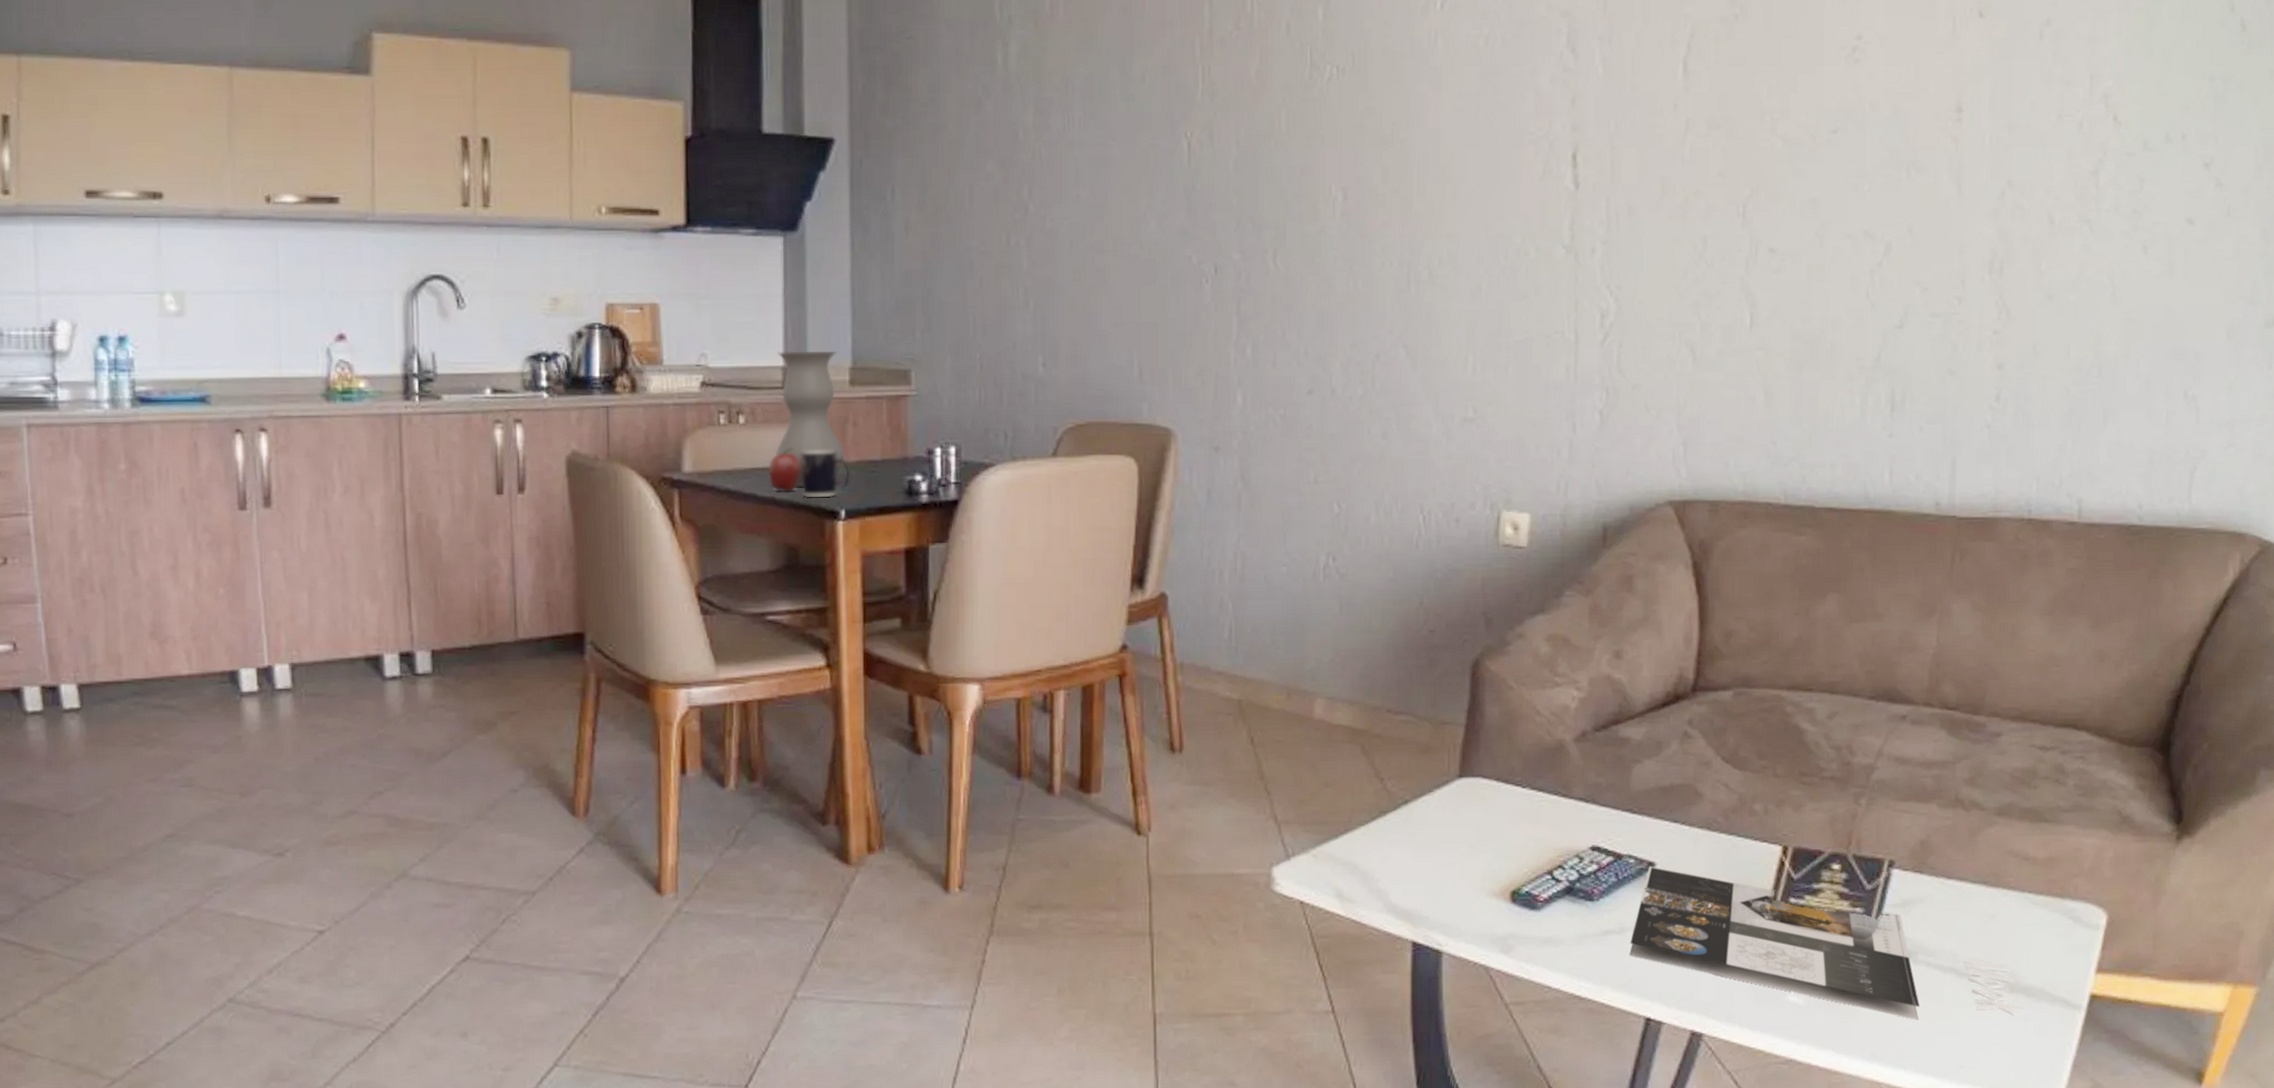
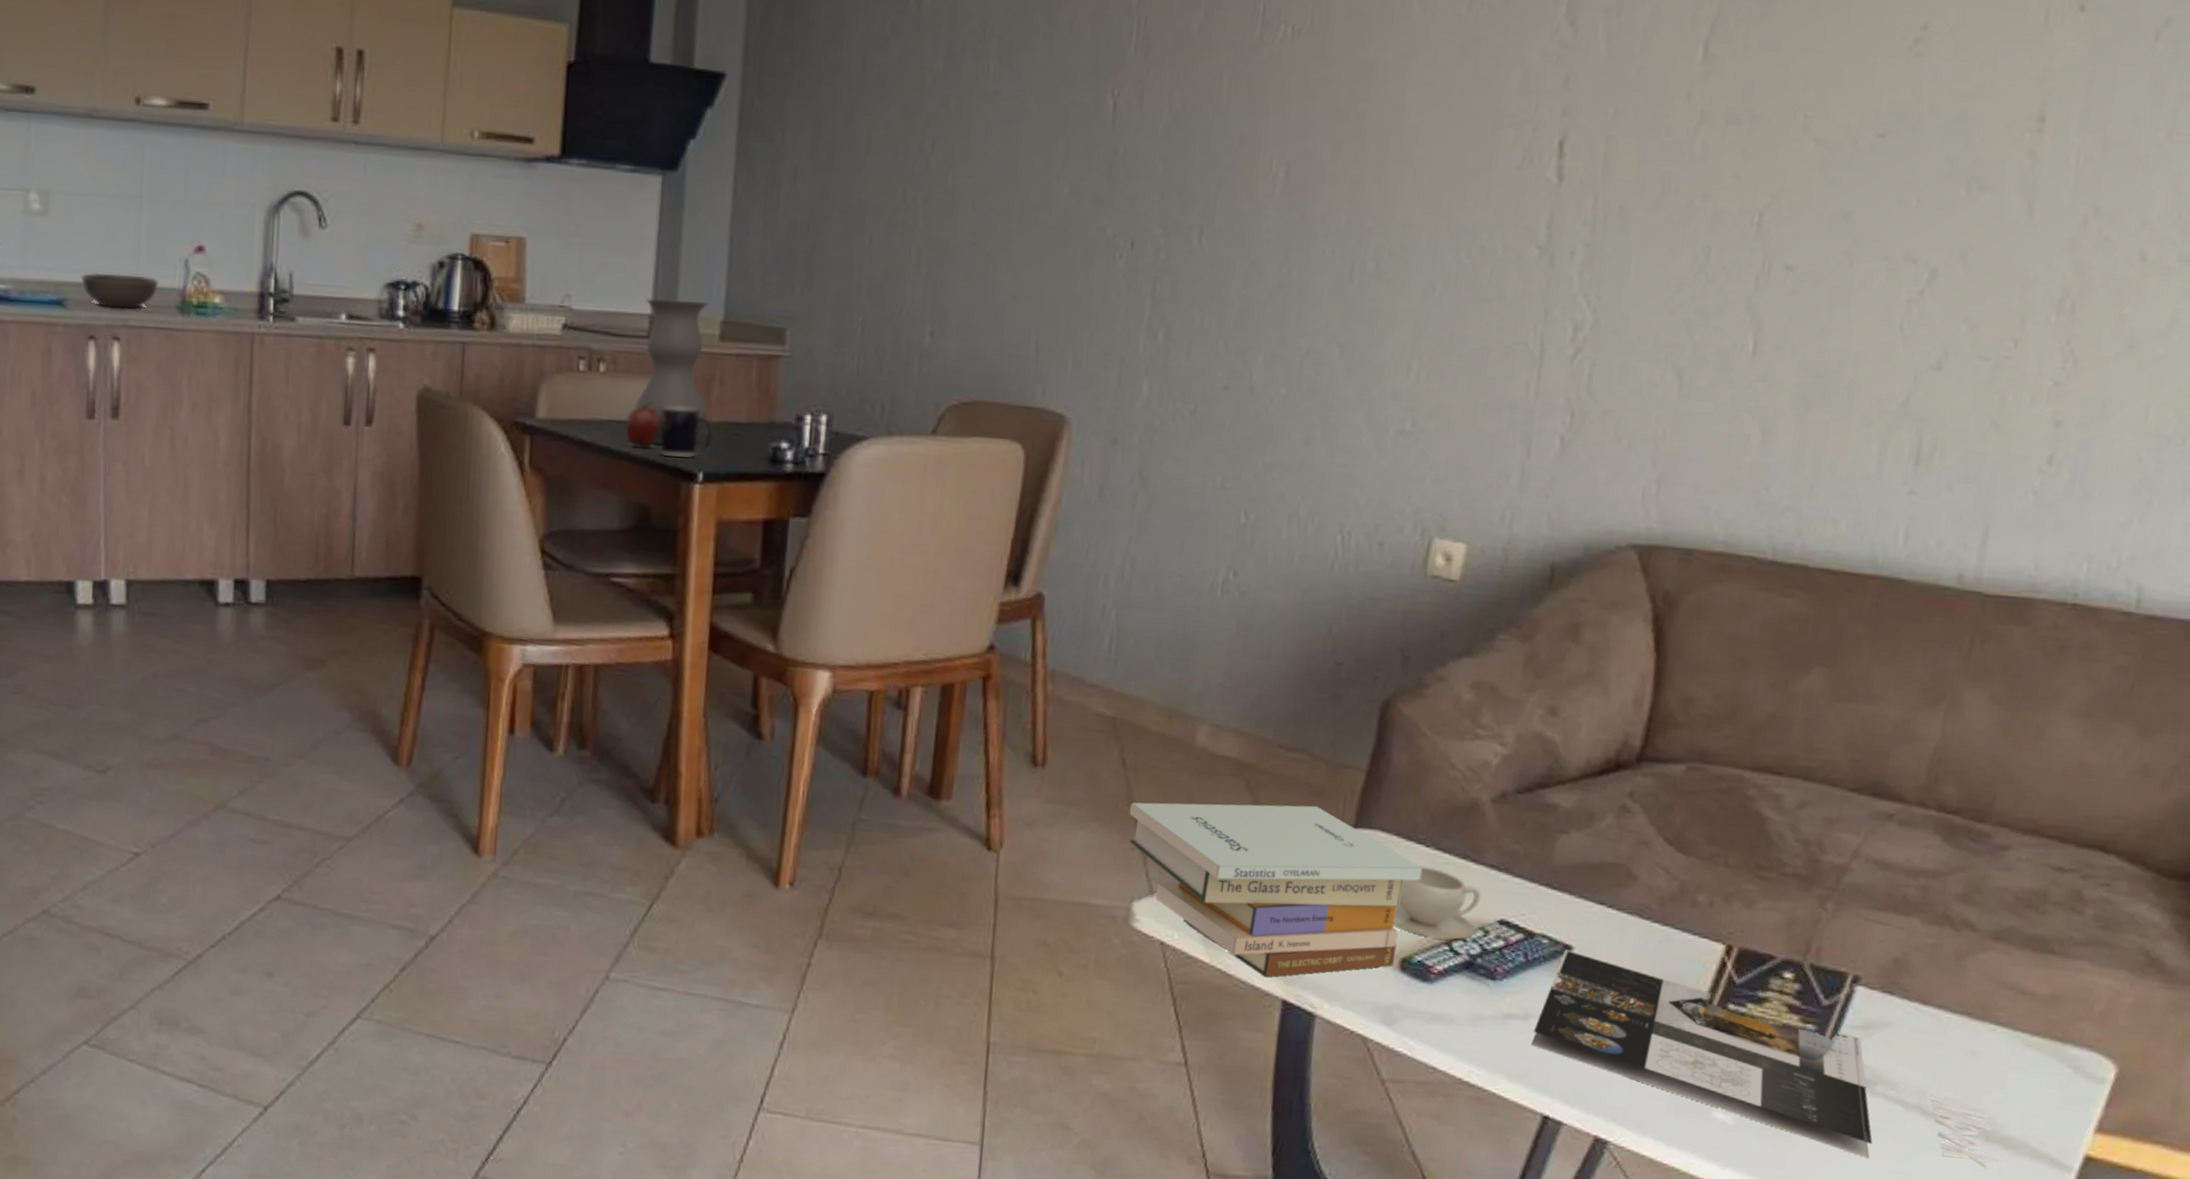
bowl: none [222,367,302,401] -> present [81,272,159,309]
books: none [1261,761,1522,923] -> present [1129,802,1423,978]
teacup: none [1501,805,1573,869] -> present [1393,865,1481,940]

